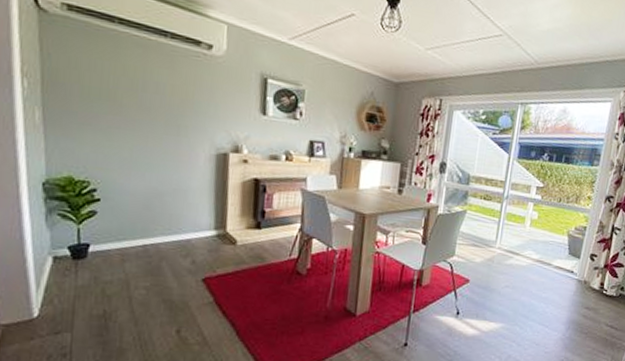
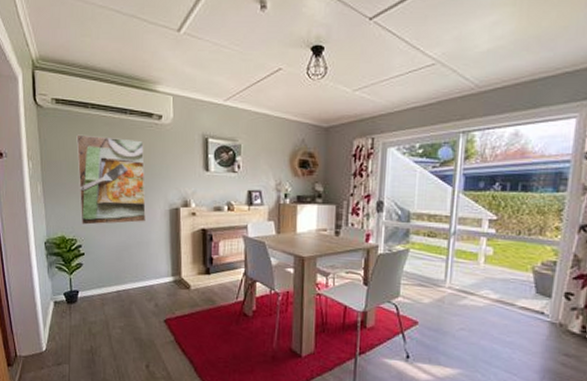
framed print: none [95,53,188,167] -> present [76,134,146,225]

